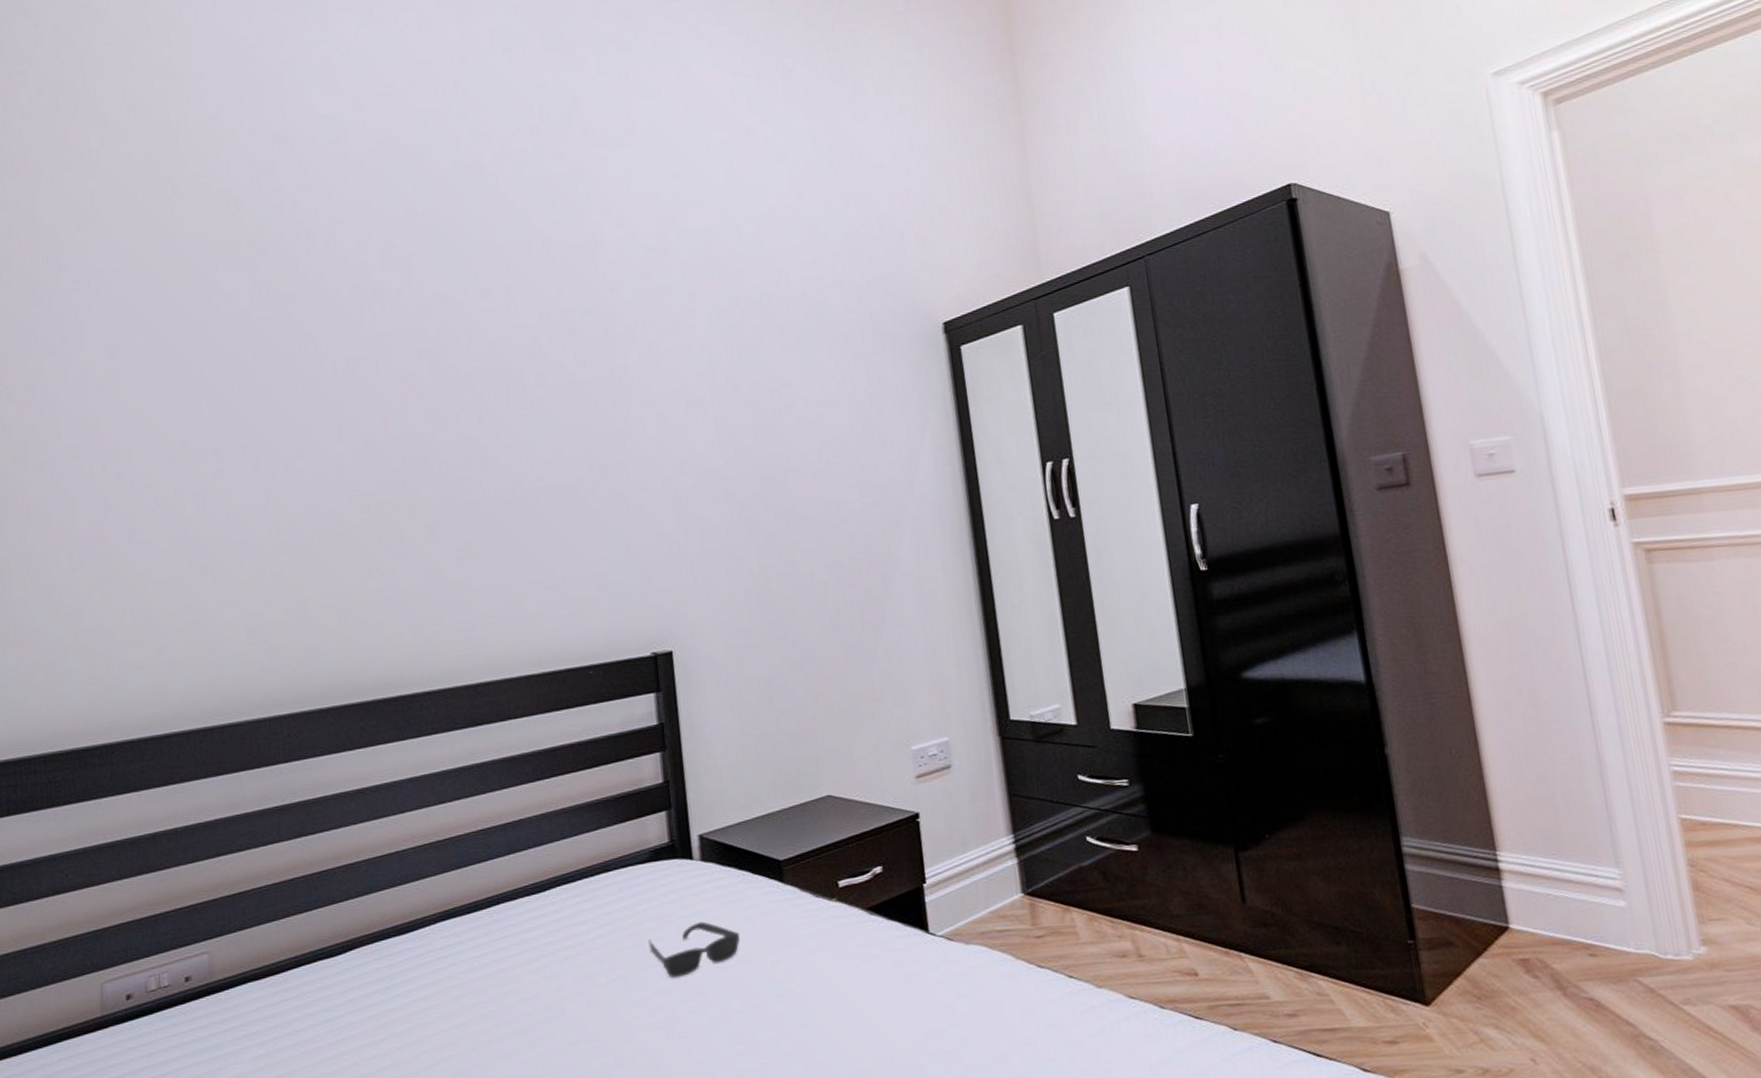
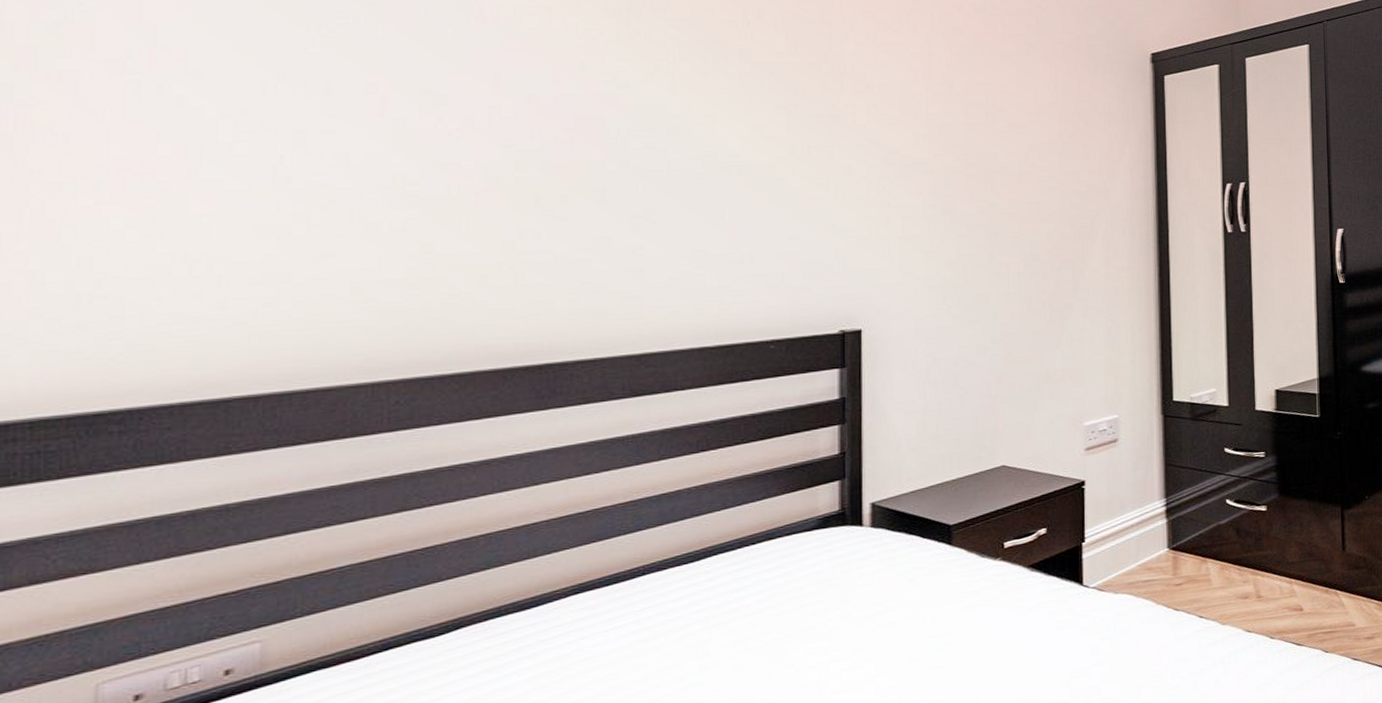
glasses: present [648,921,740,978] -> none [808,583,902,638]

